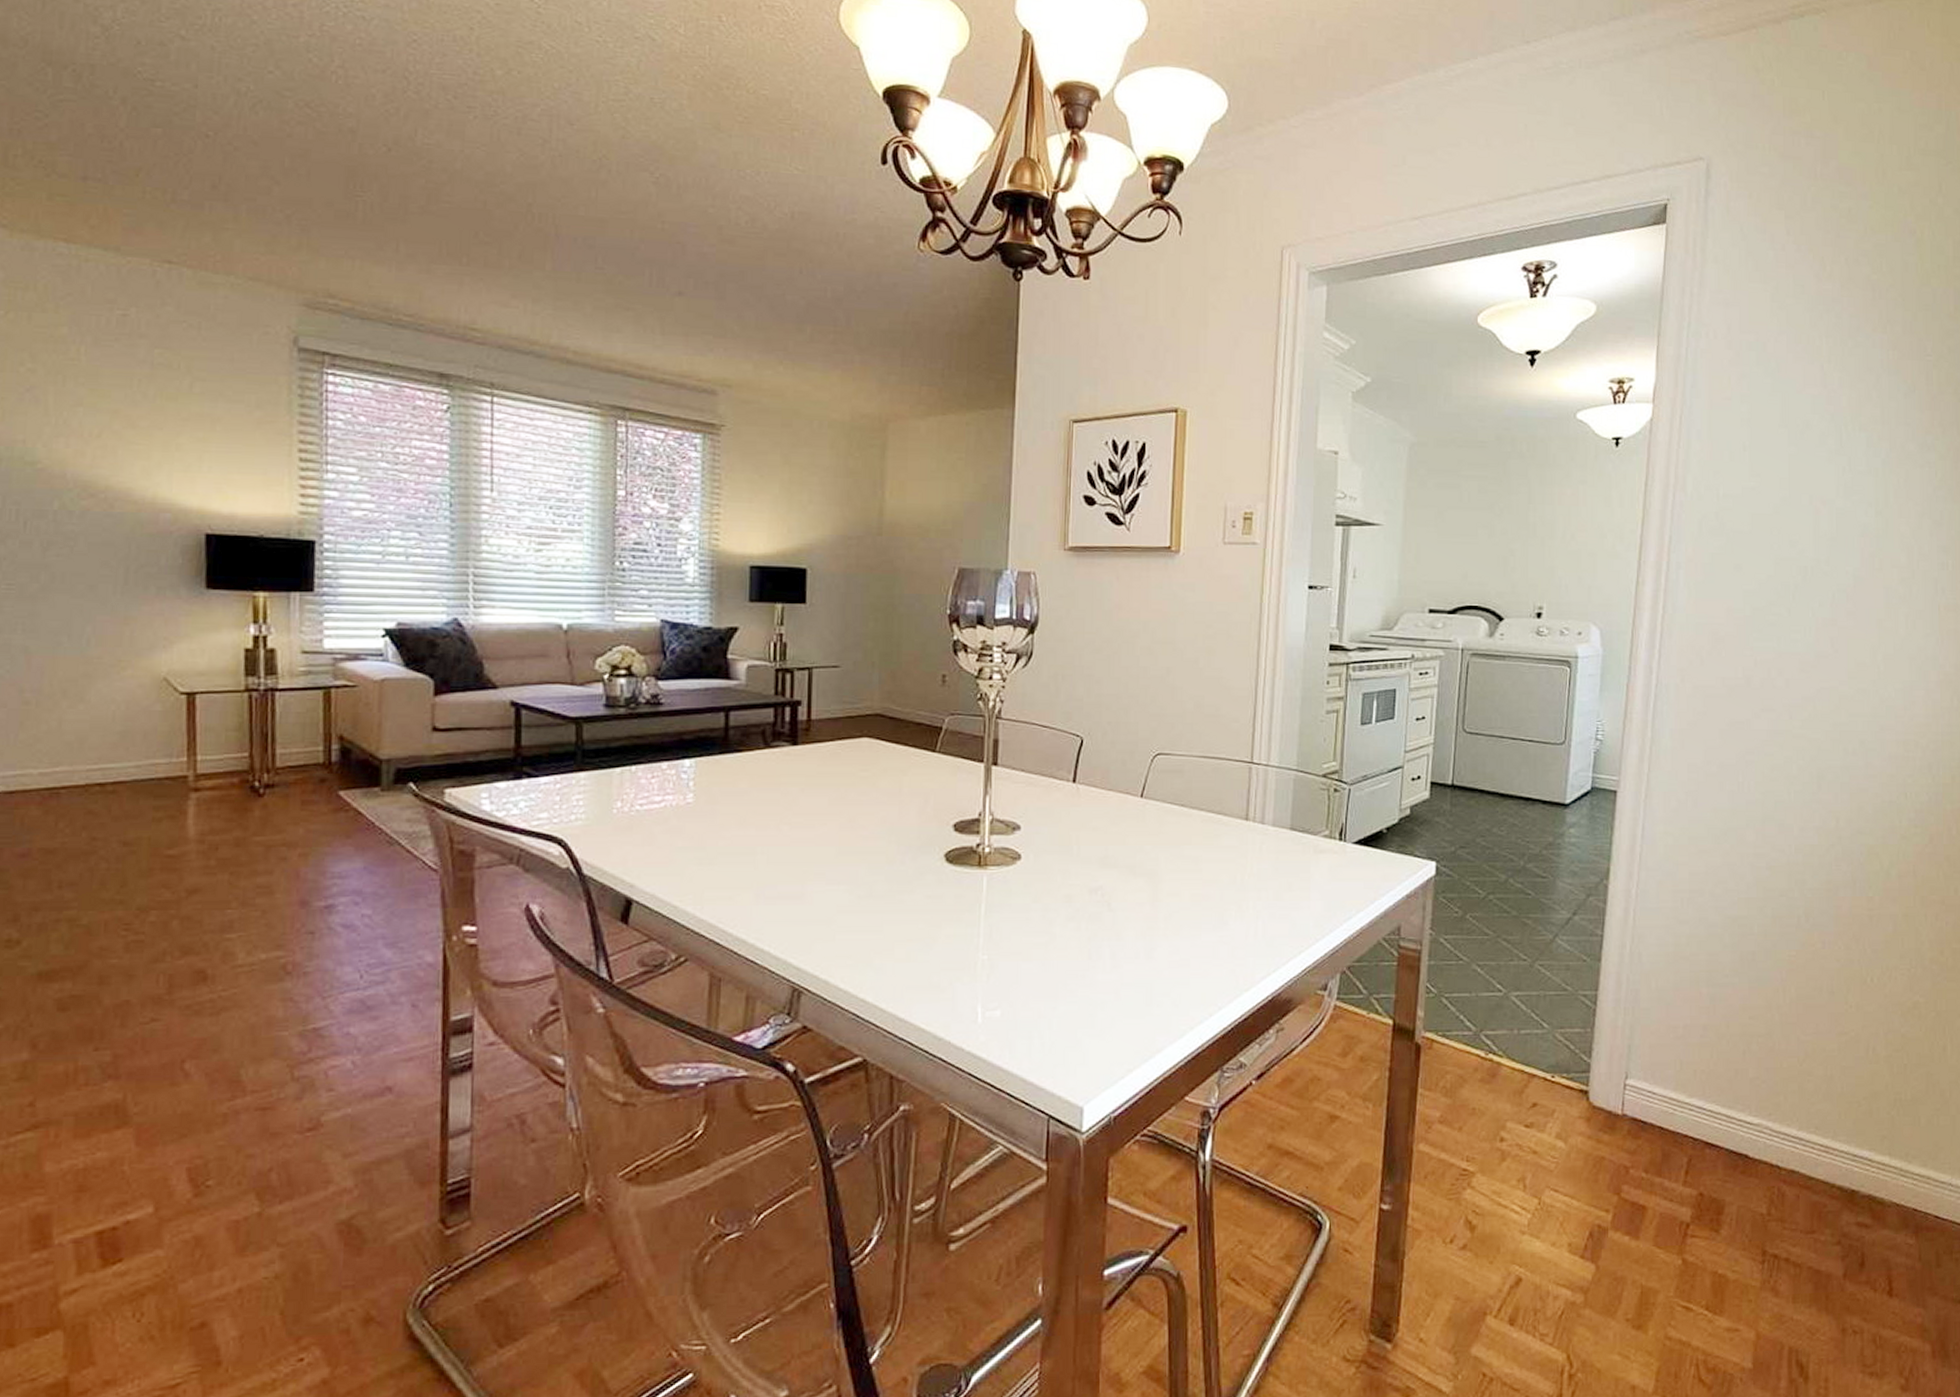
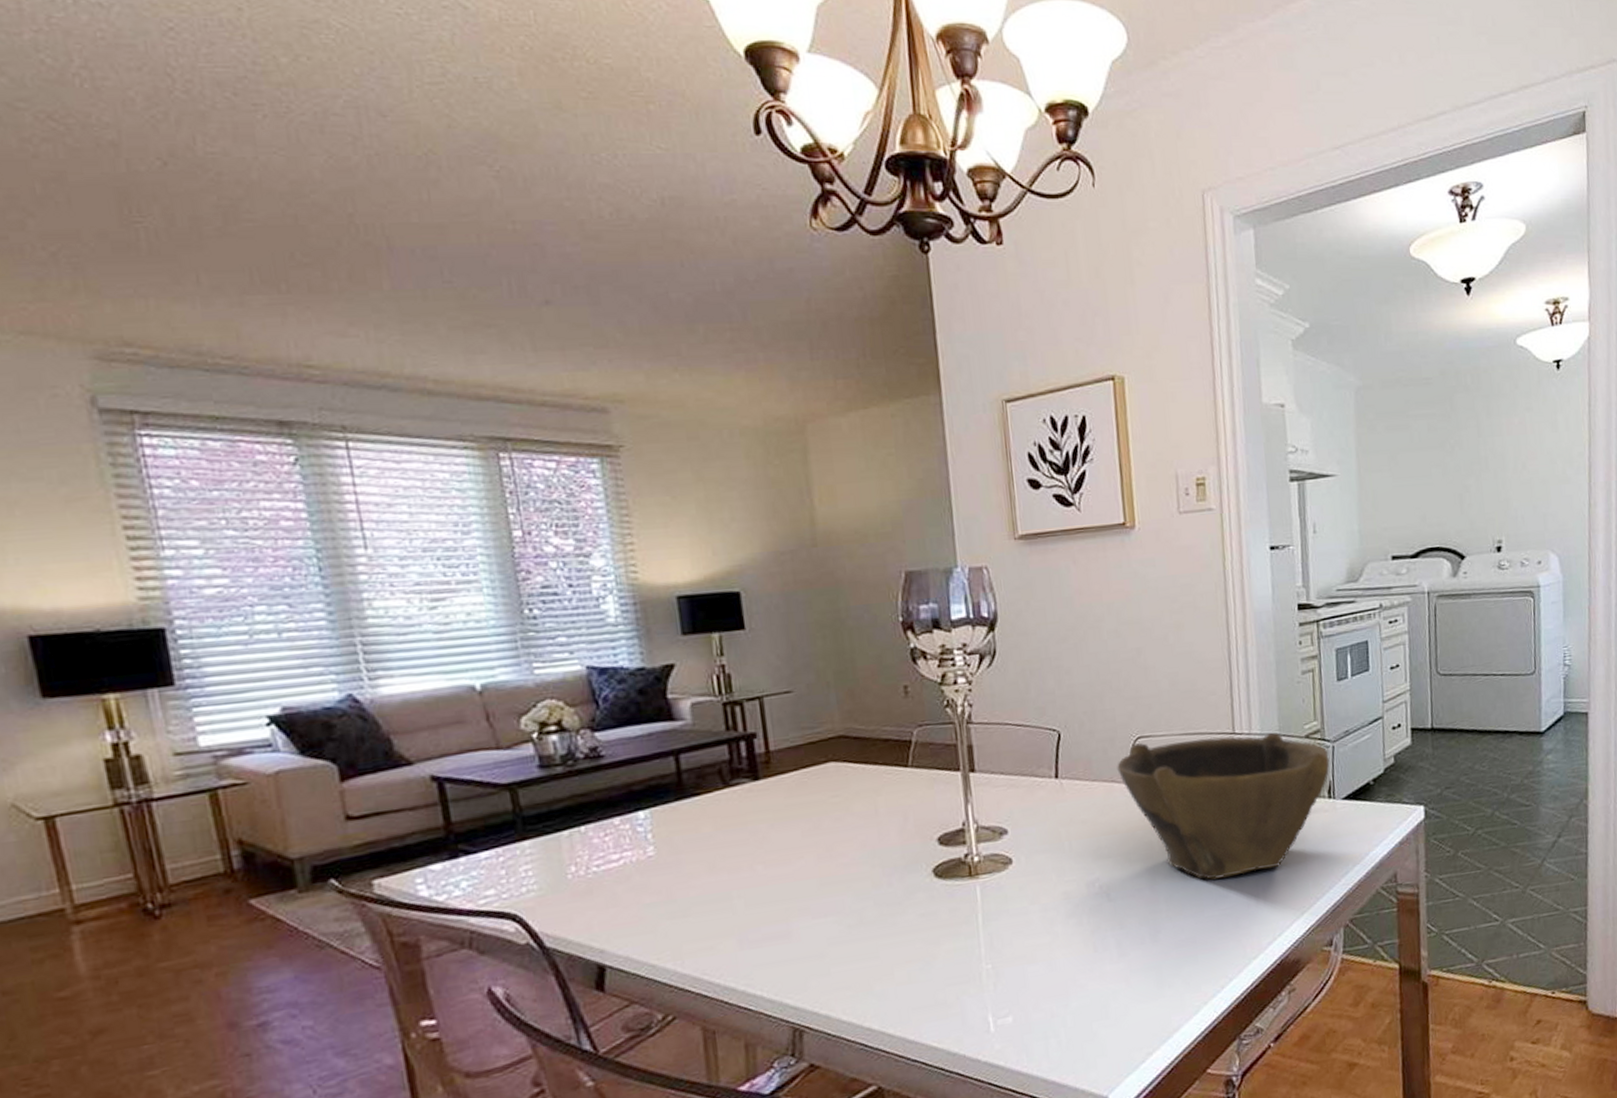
bowl: none [1133,760,1344,905] -> present [1117,732,1330,880]

